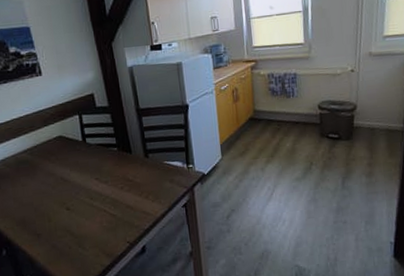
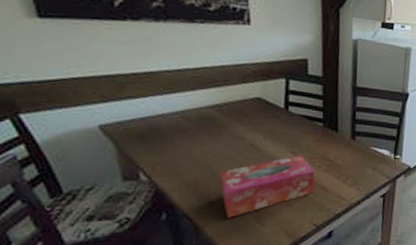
tissue box: none [40,179,123,246] -> present [219,154,315,218]

